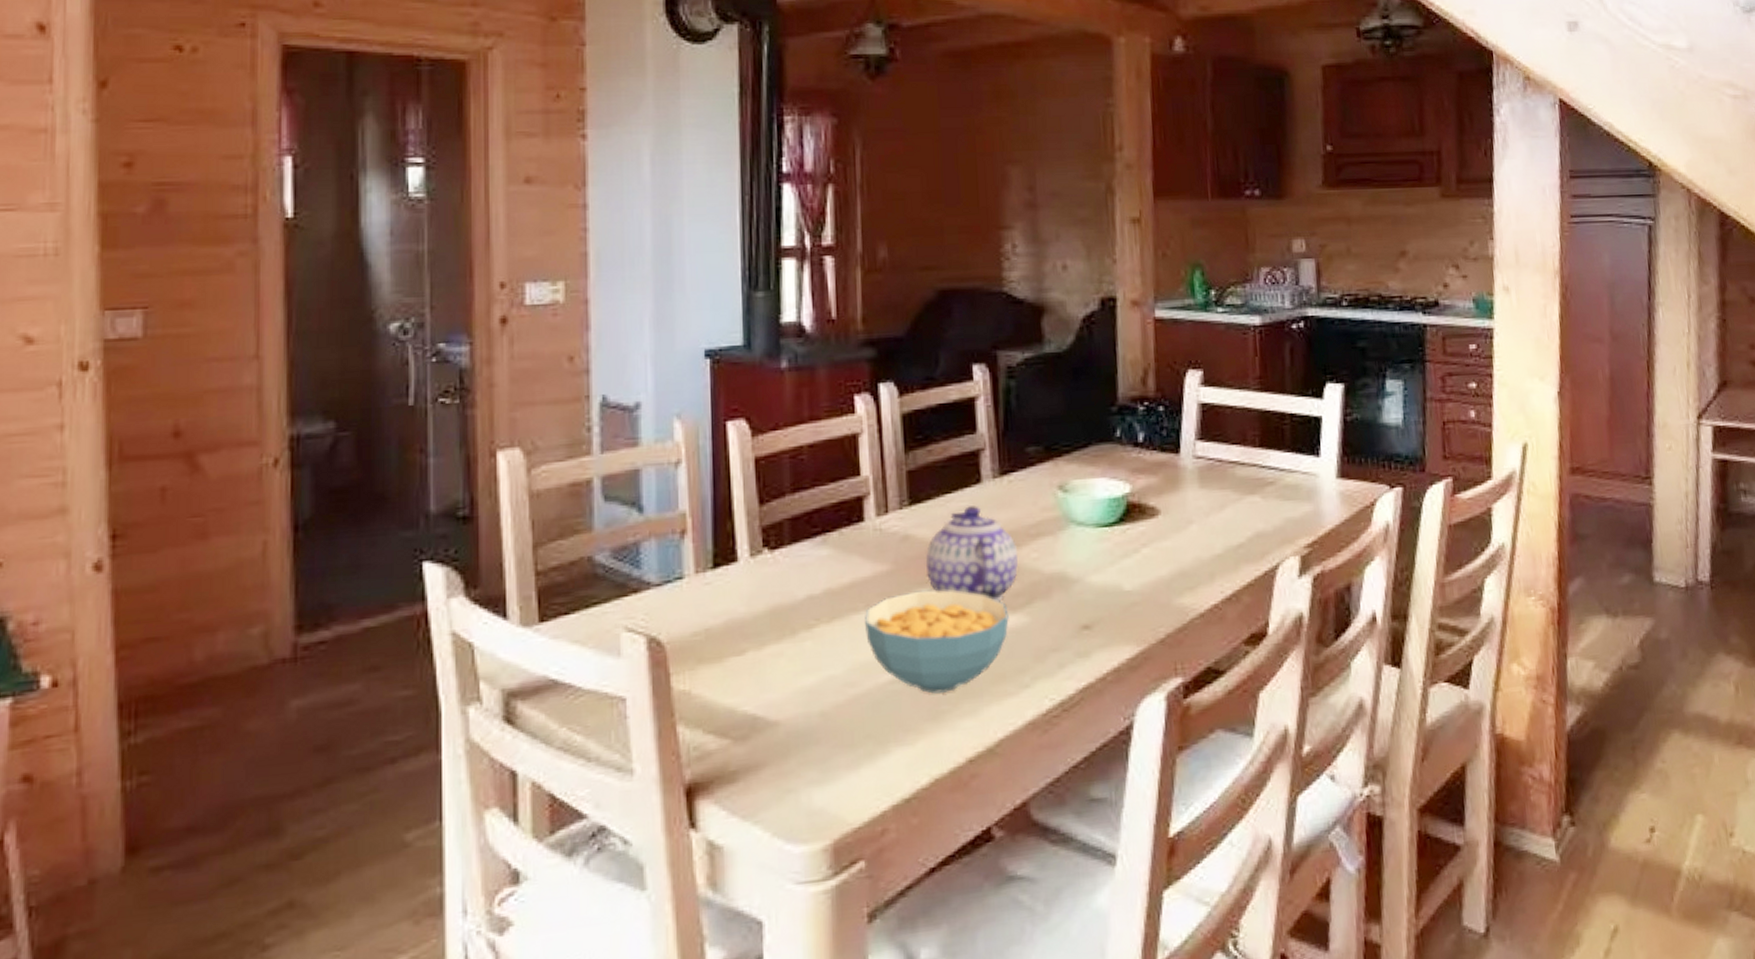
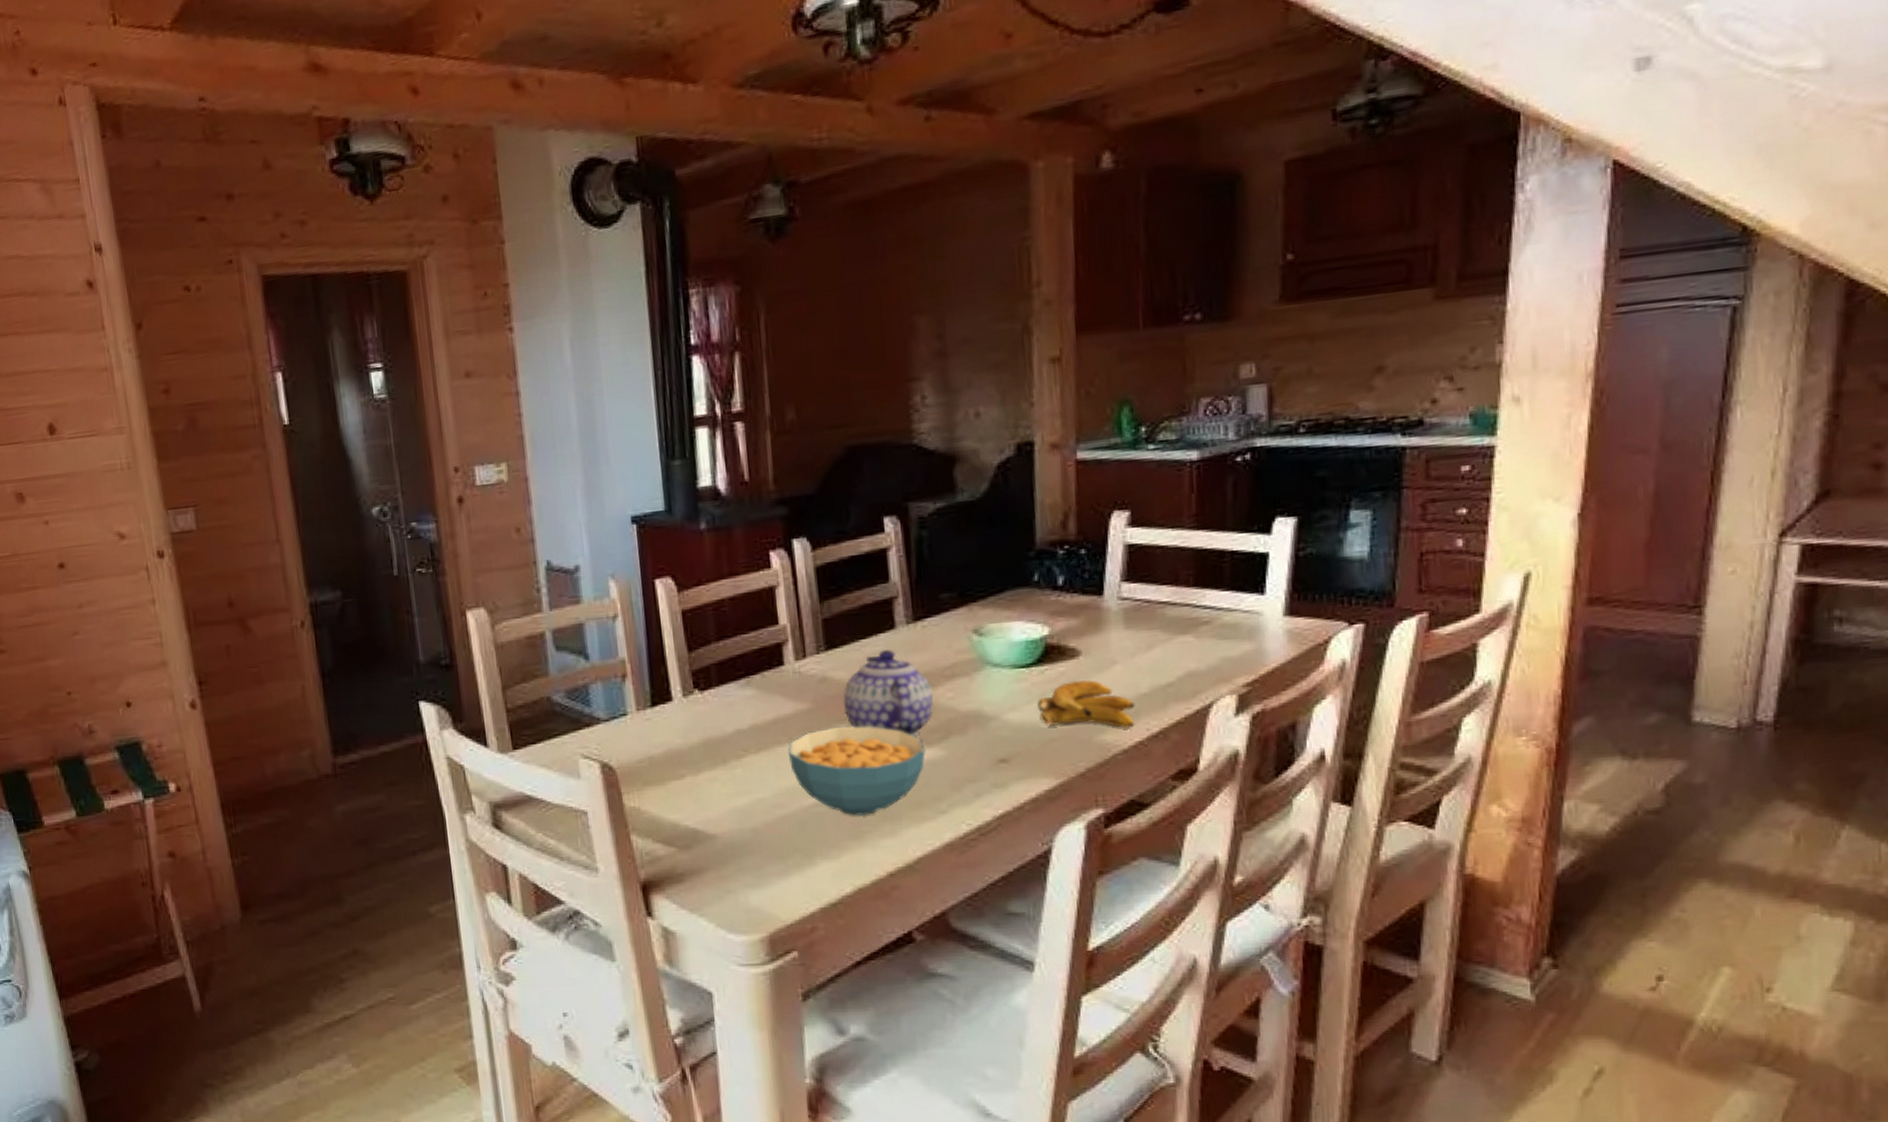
banana: none [1119,540,1210,591] -> present [1037,680,1135,729]

